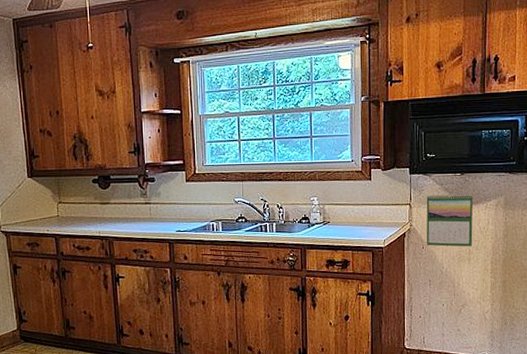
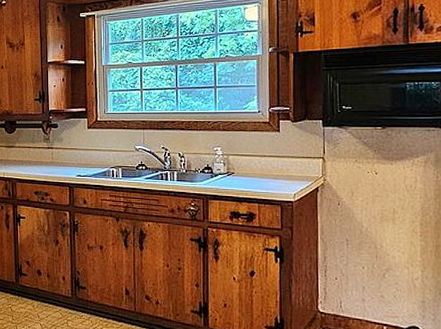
calendar: present [426,193,474,247] -> none [342,148,398,206]

